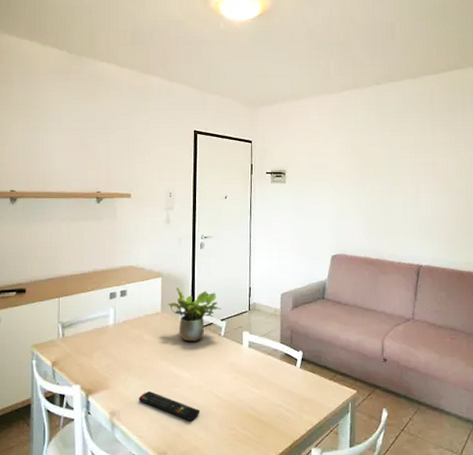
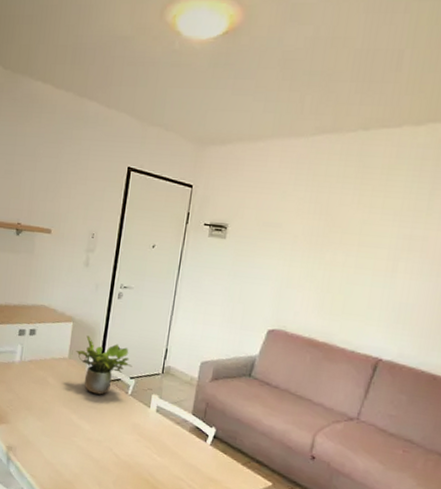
remote control: present [138,391,199,420] -> none [36,434,95,473]

